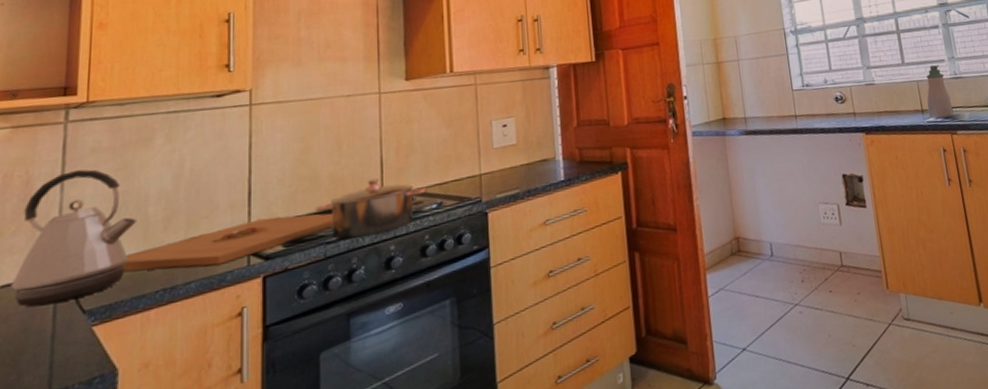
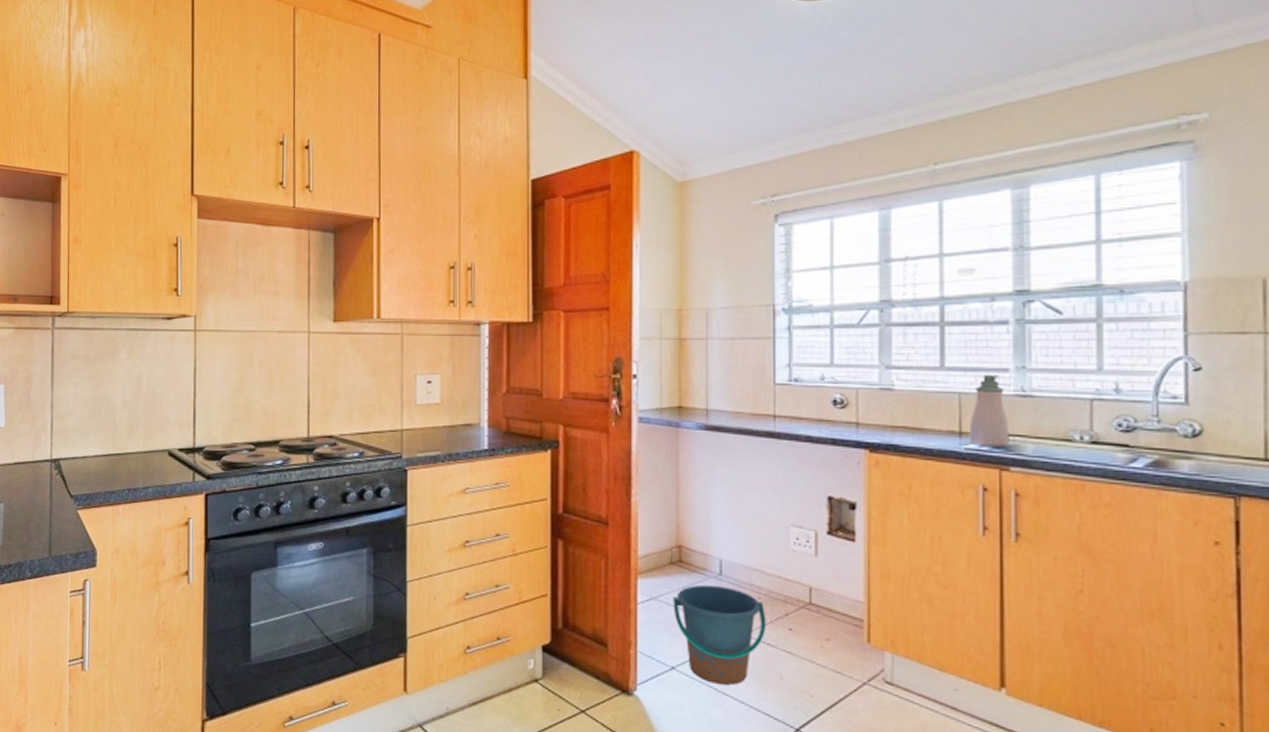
kettle: present [11,169,138,308] -> none [21,372,108,486]
platter: present [122,213,334,272] -> none [97,440,265,477]
cooking pot: present [315,178,428,241] -> none [249,418,351,475]
bucket: none [737,265,813,355] -> present [673,584,767,685]

